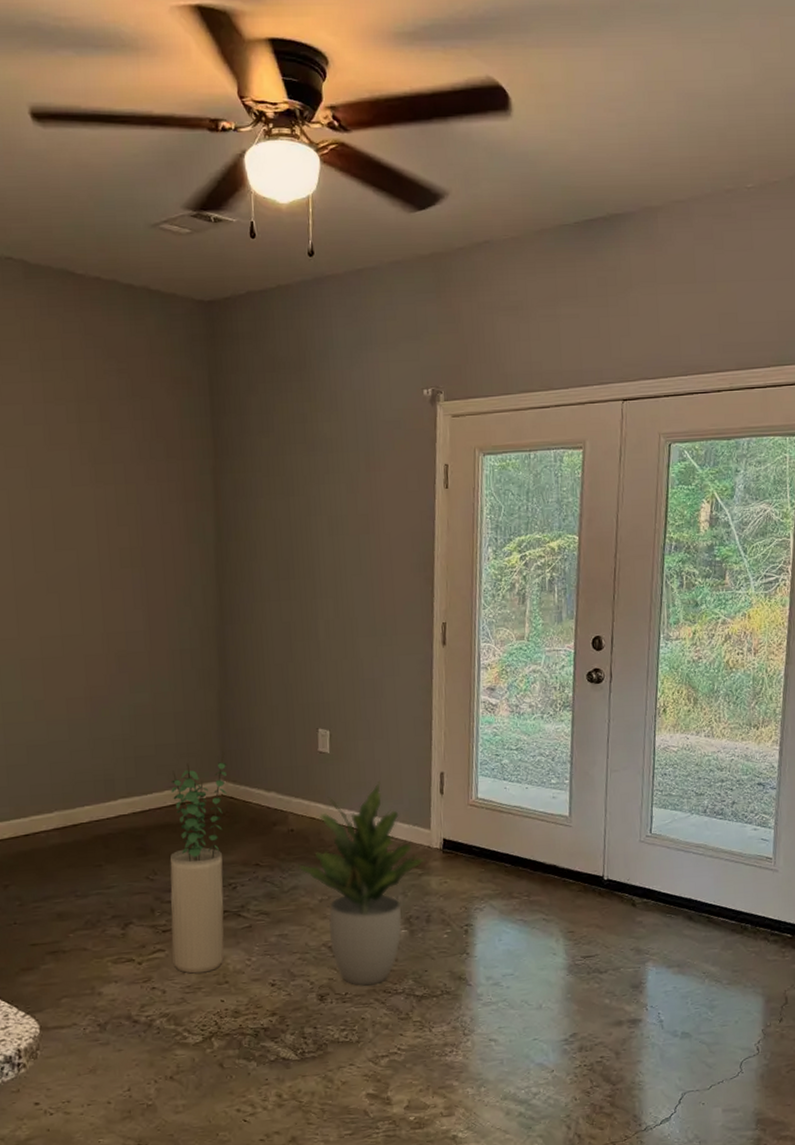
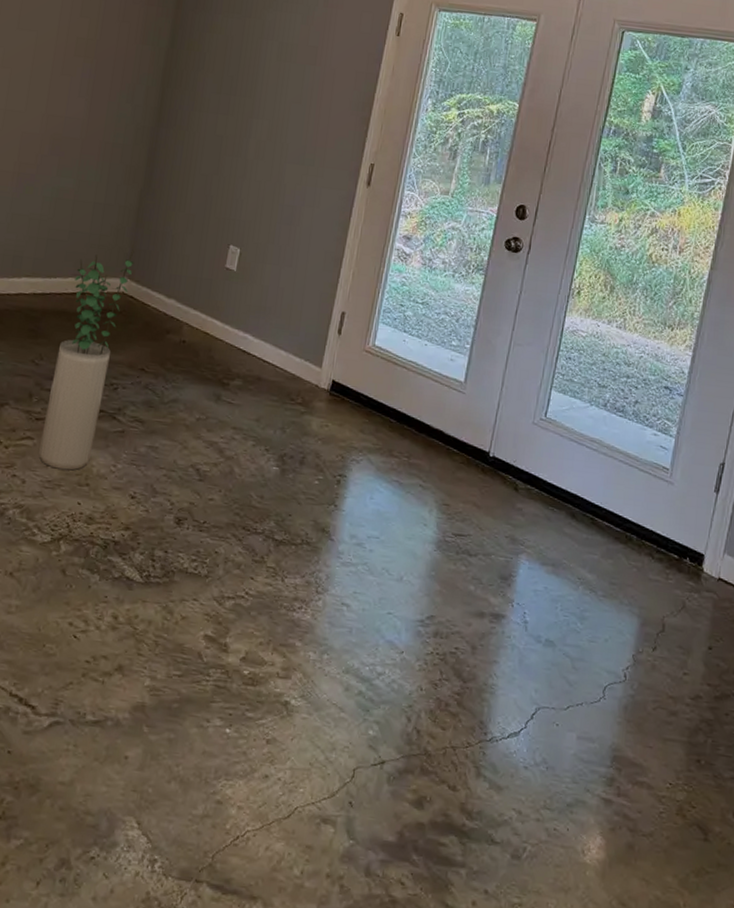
potted plant: present [298,780,427,986] -> none [182,308,312,520]

